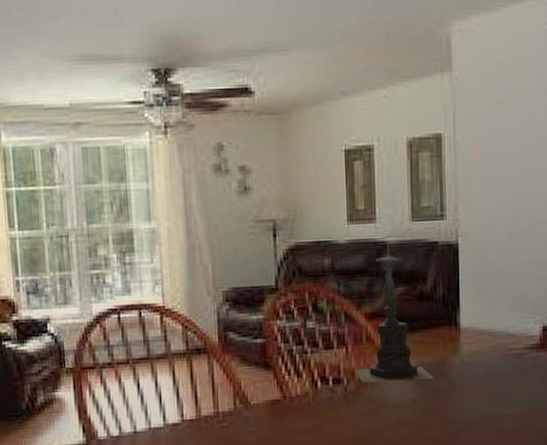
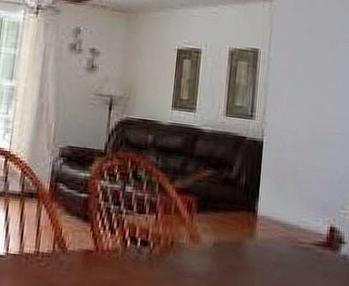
candle holder: present [355,244,434,383] -> none [161,132,229,257]

